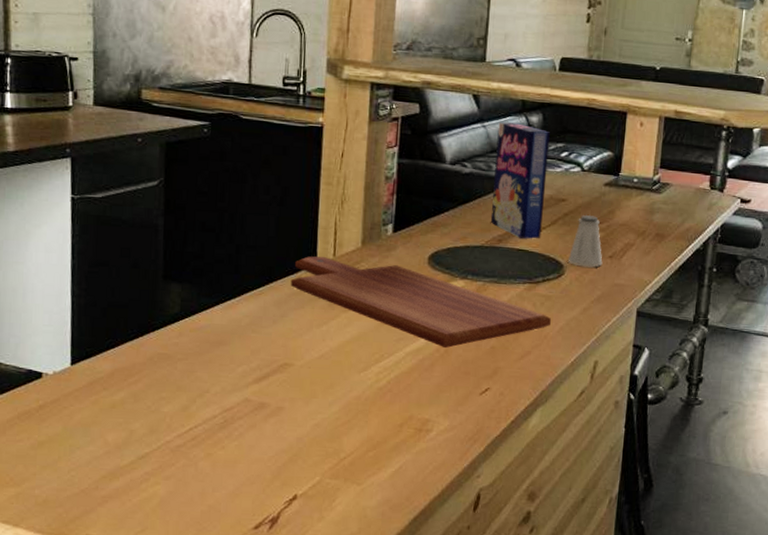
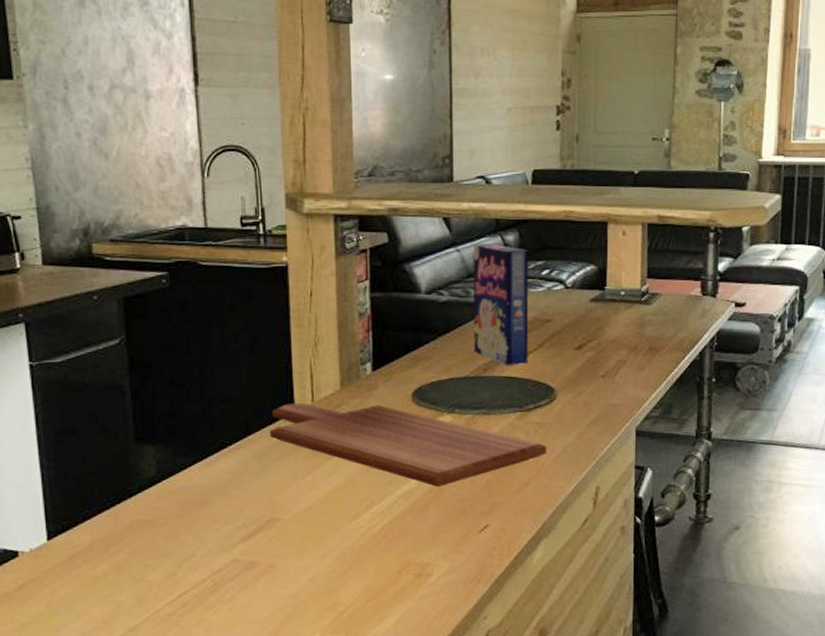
saltshaker: present [567,214,603,267] -> none [558,333,596,389]

